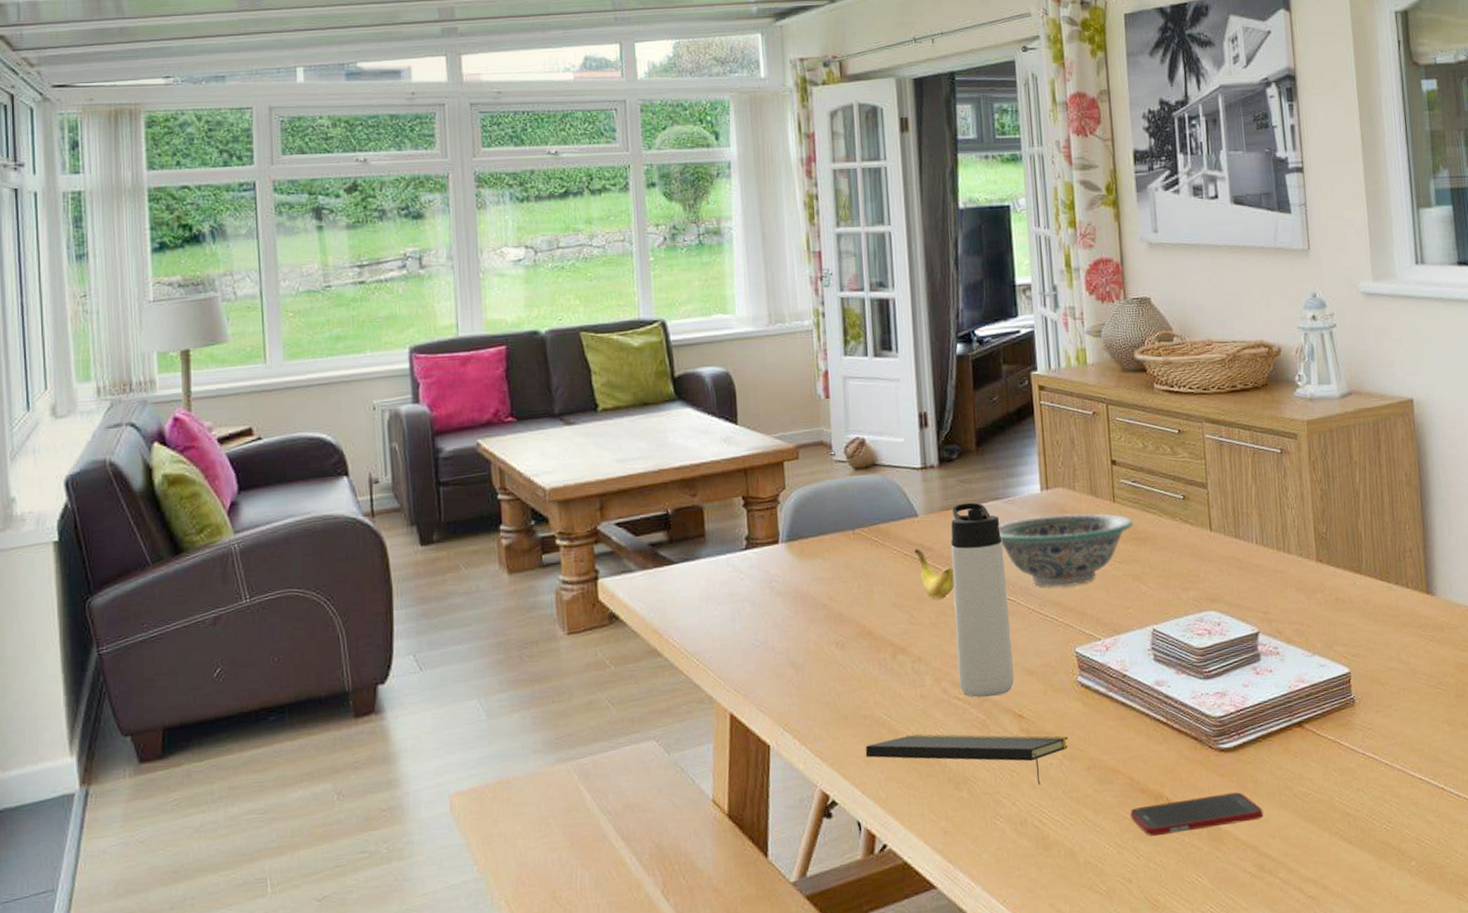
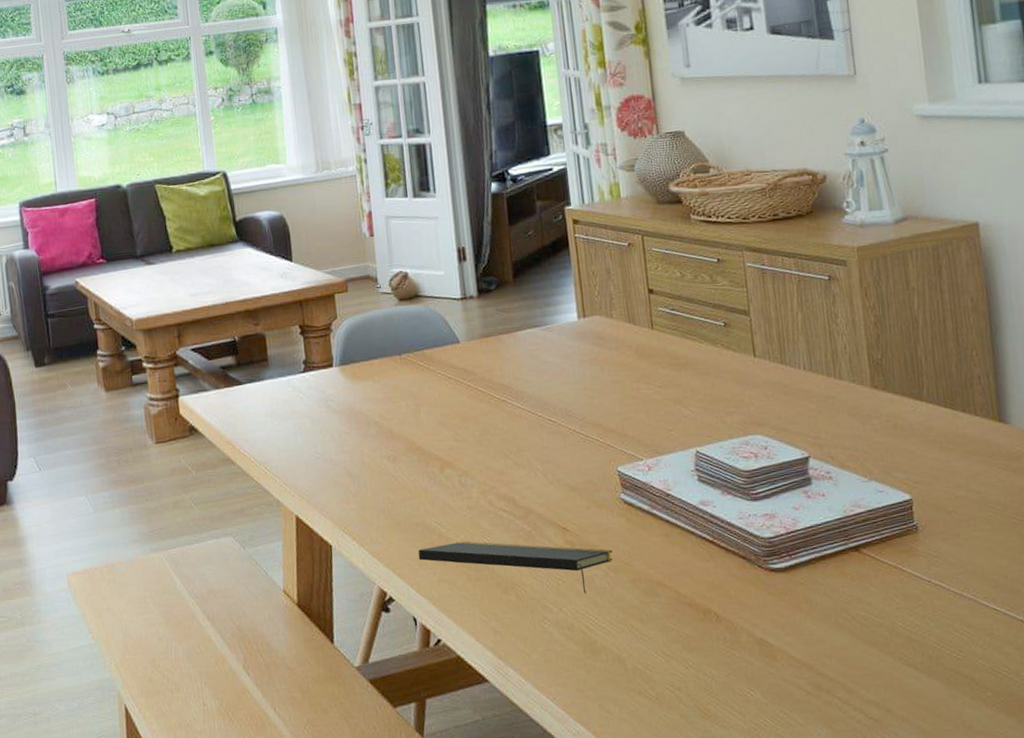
banana: present [914,549,955,601] -> none [457,372,497,420]
thermos bottle: present [951,502,1014,698] -> none [491,330,558,511]
decorative bowl: present [999,513,1134,588] -> none [538,339,673,410]
cell phone: present [1130,792,1264,836] -> none [678,612,819,649]

